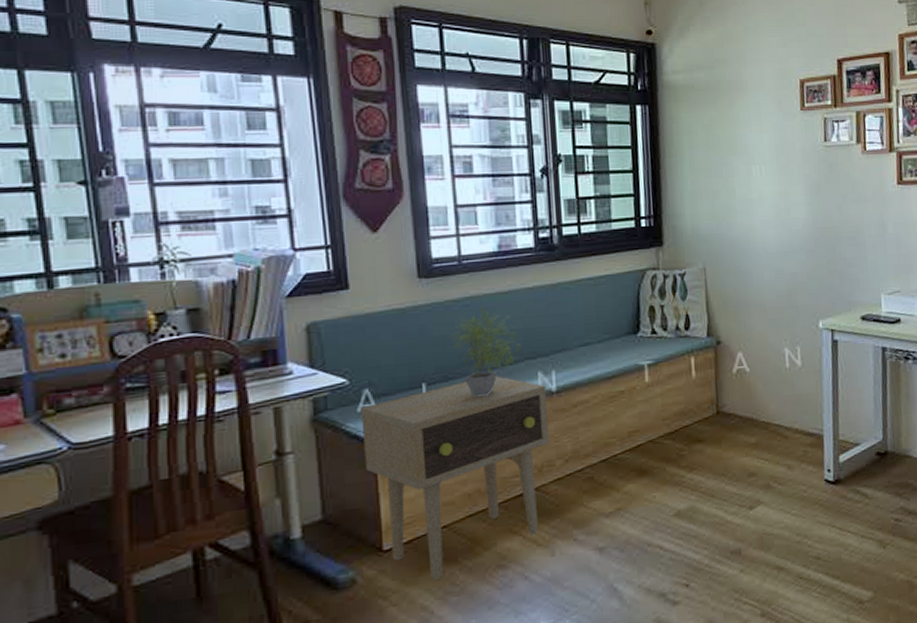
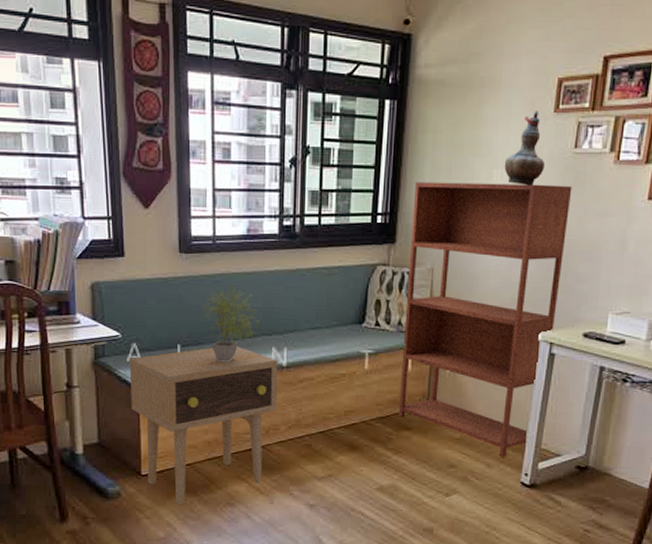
bookshelf: none [676,176,833,456] -> present [398,181,572,457]
decorative vase: none [761,110,800,179] -> present [504,111,545,186]

